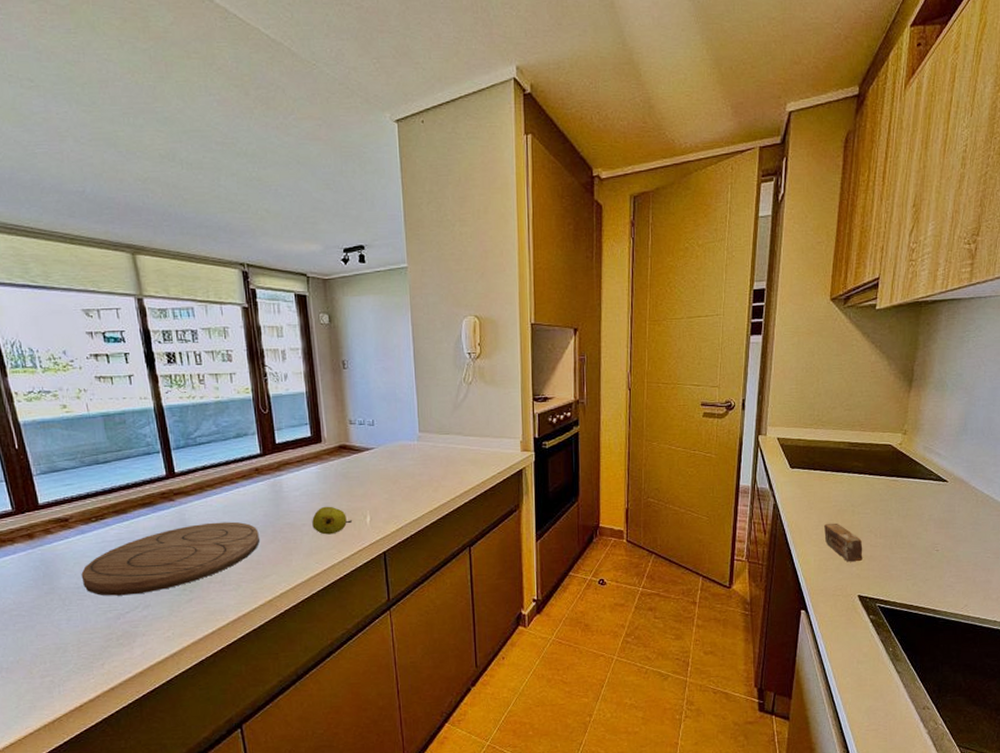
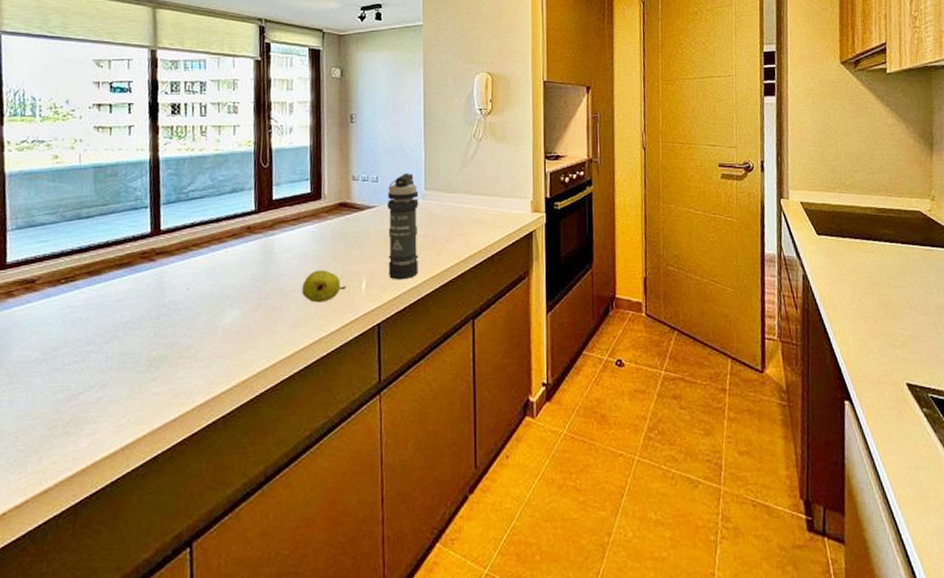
cutting board: present [81,521,259,596] -> none [36,286,242,373]
smoke grenade: none [384,416,417,514] -> present [388,173,419,280]
soap bar: present [824,523,863,562] -> none [860,297,907,343]

